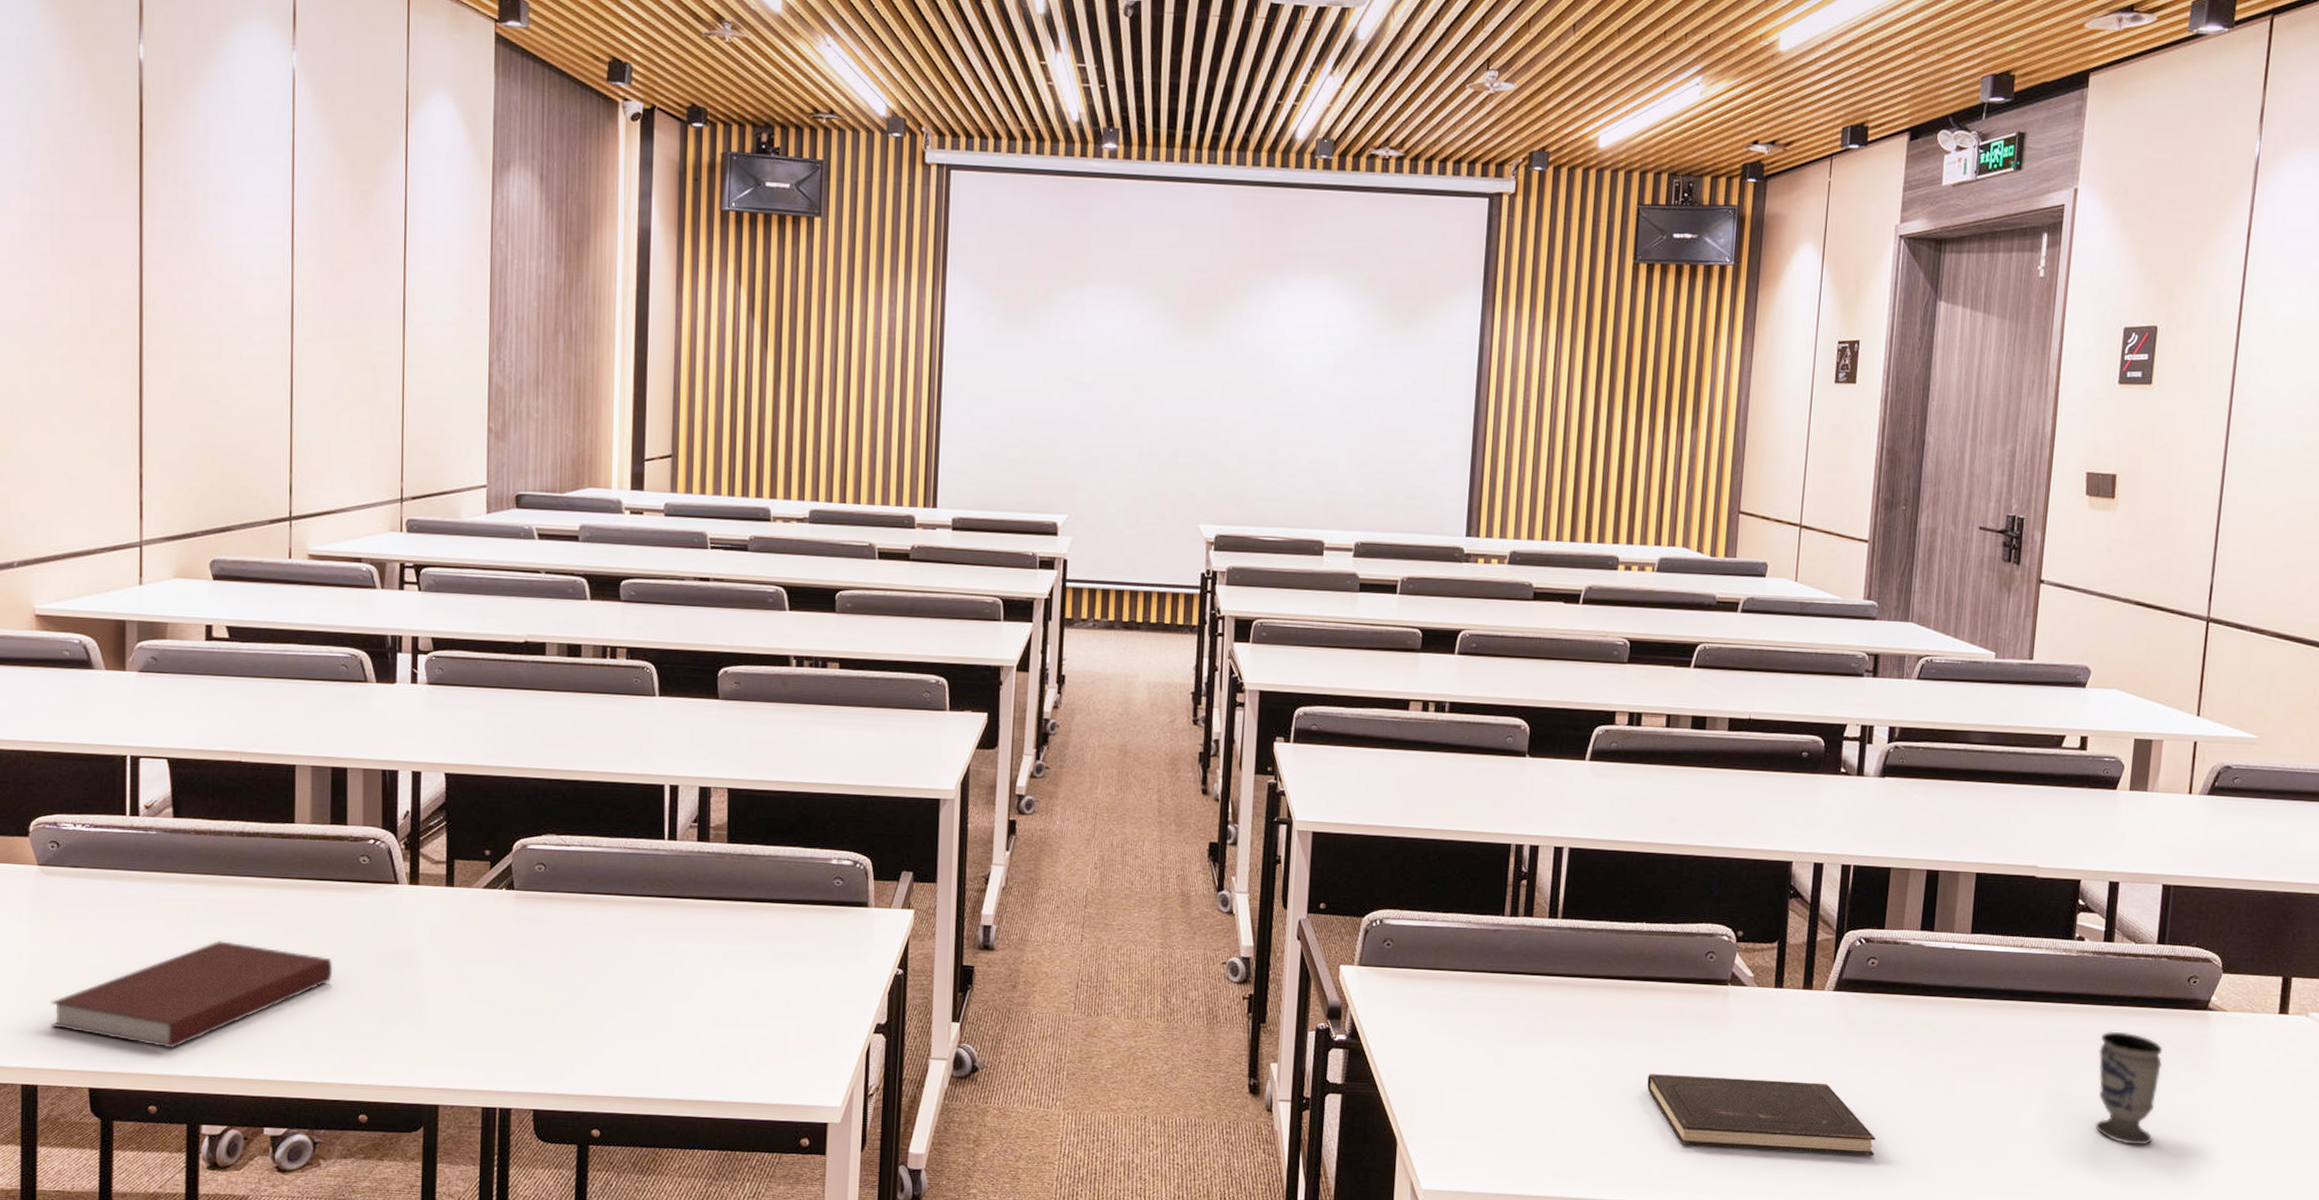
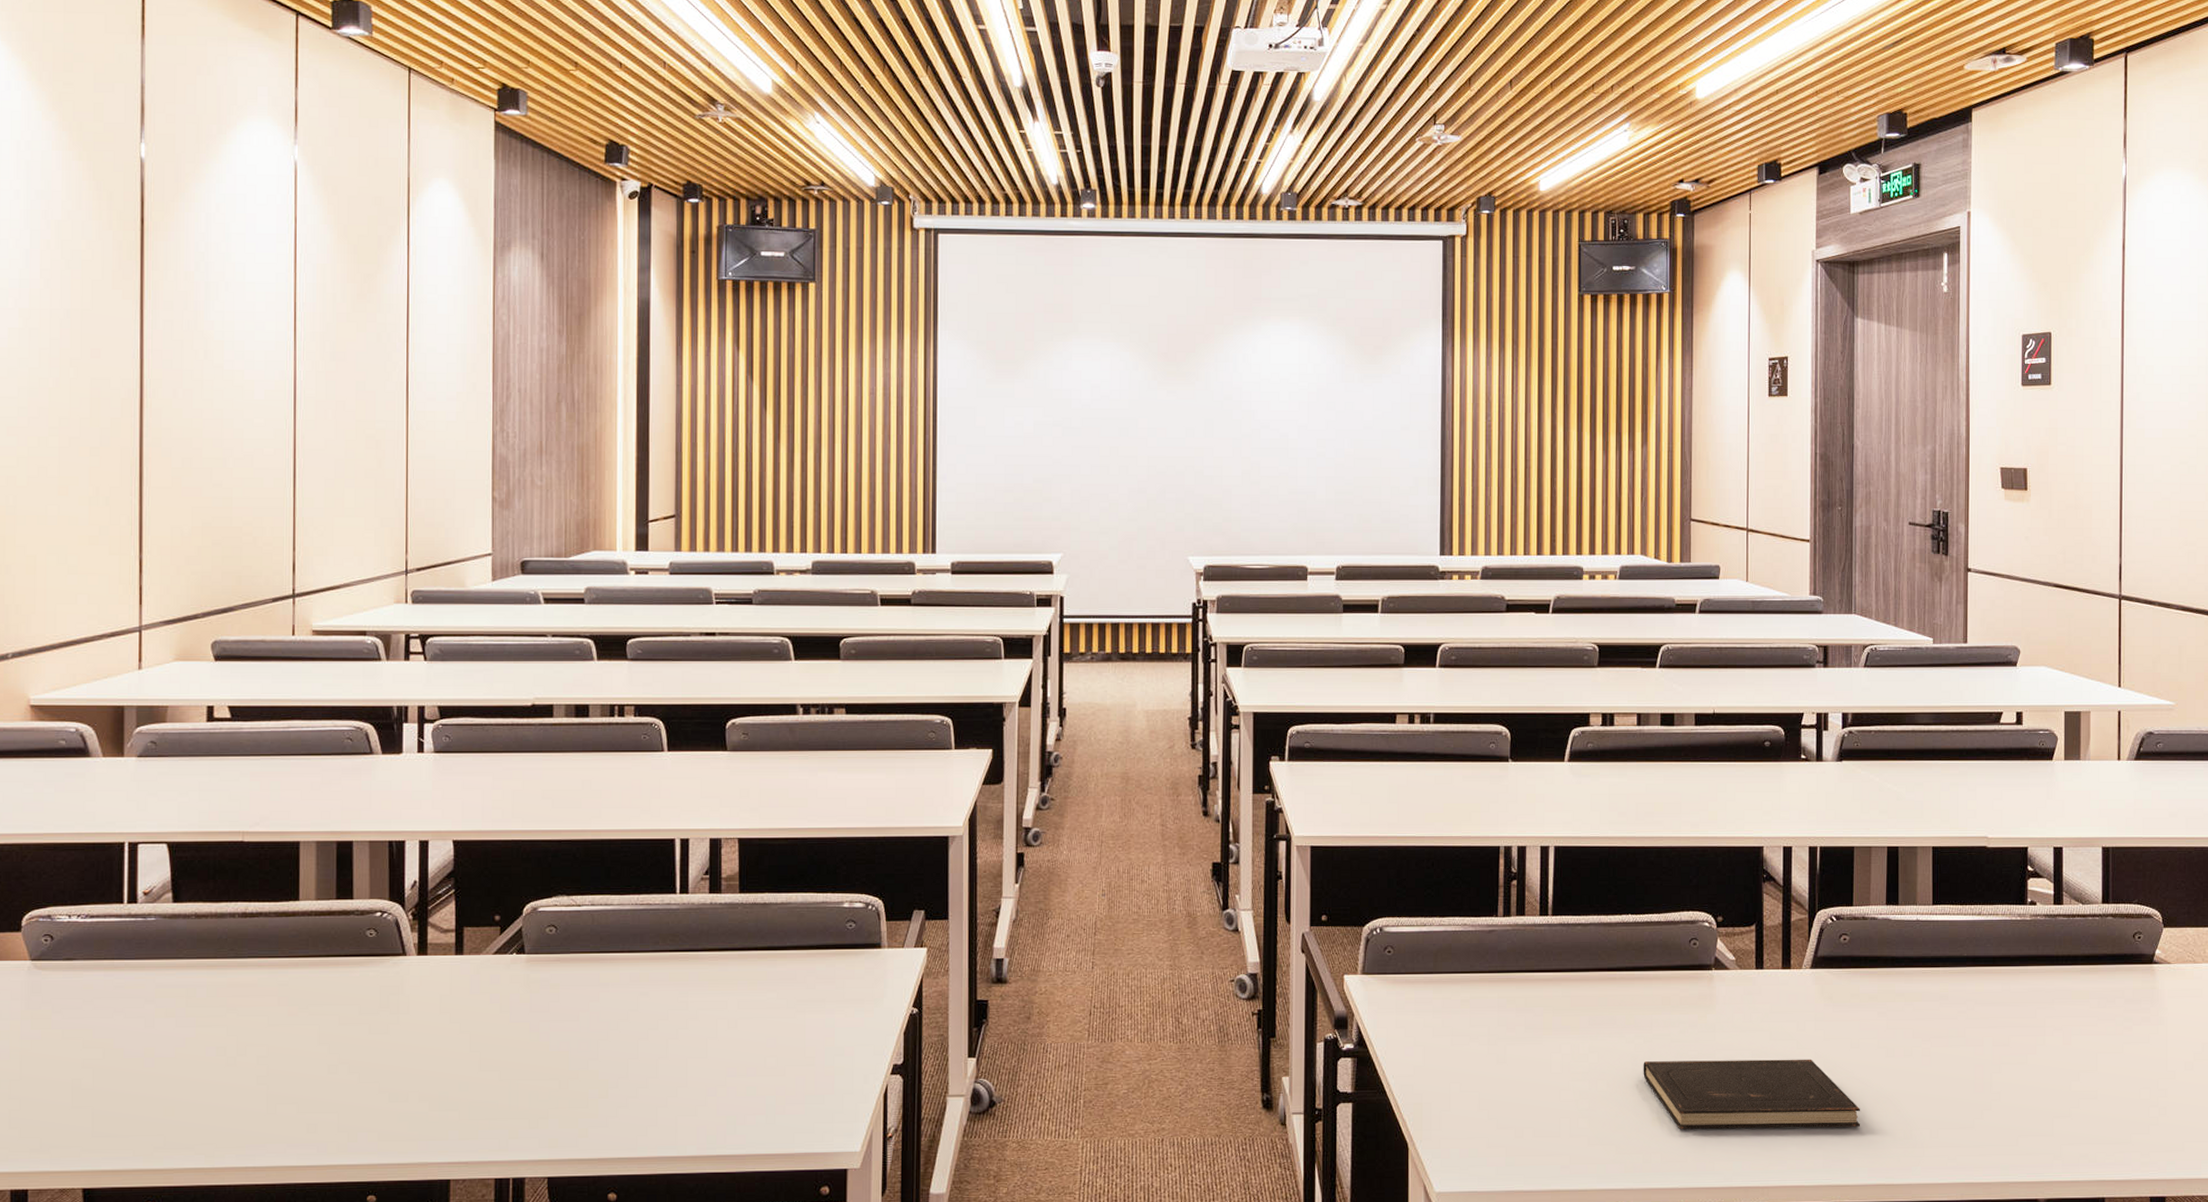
notebook: present [51,940,333,1049] -> none [42,1025,340,1141]
cup: present [2094,1031,2163,1146] -> none [2058,989,2117,1098]

